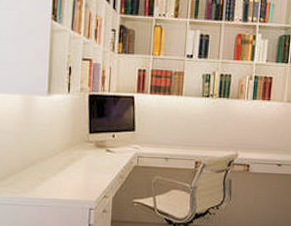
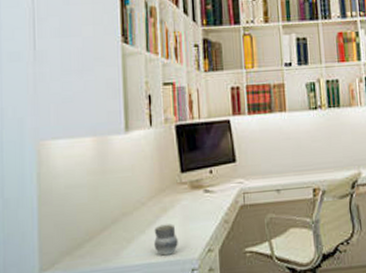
cup: none [62,171,81,195] -> present [154,224,178,256]

